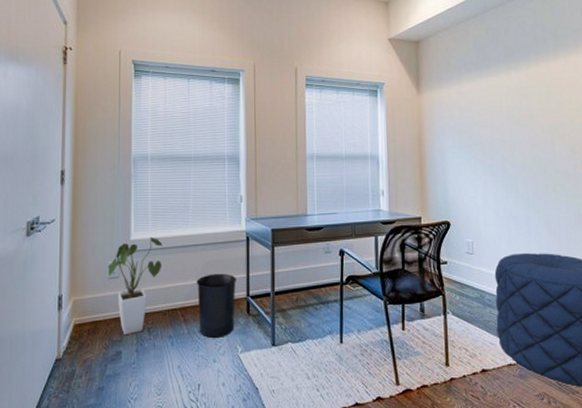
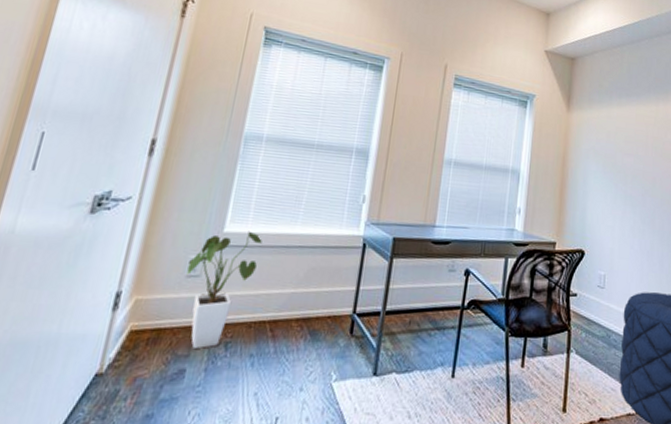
waste bin: present [196,273,236,338] -> none [288,282,344,361]

